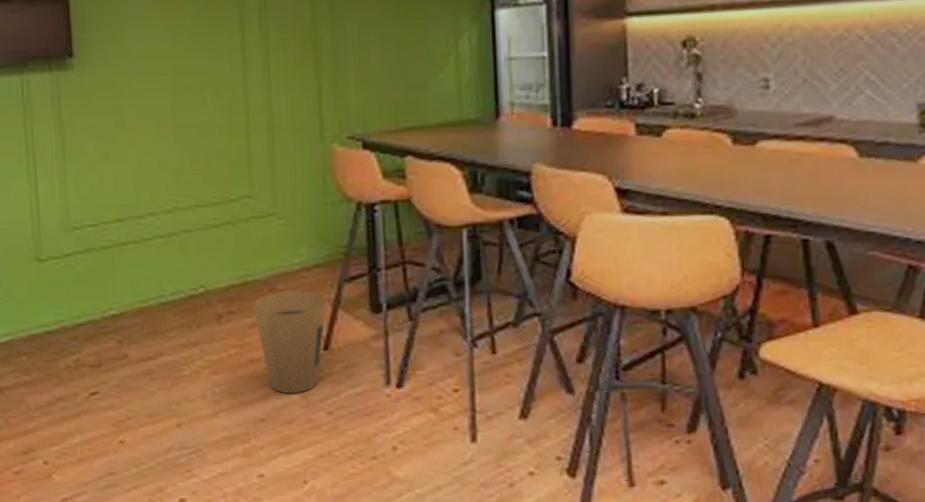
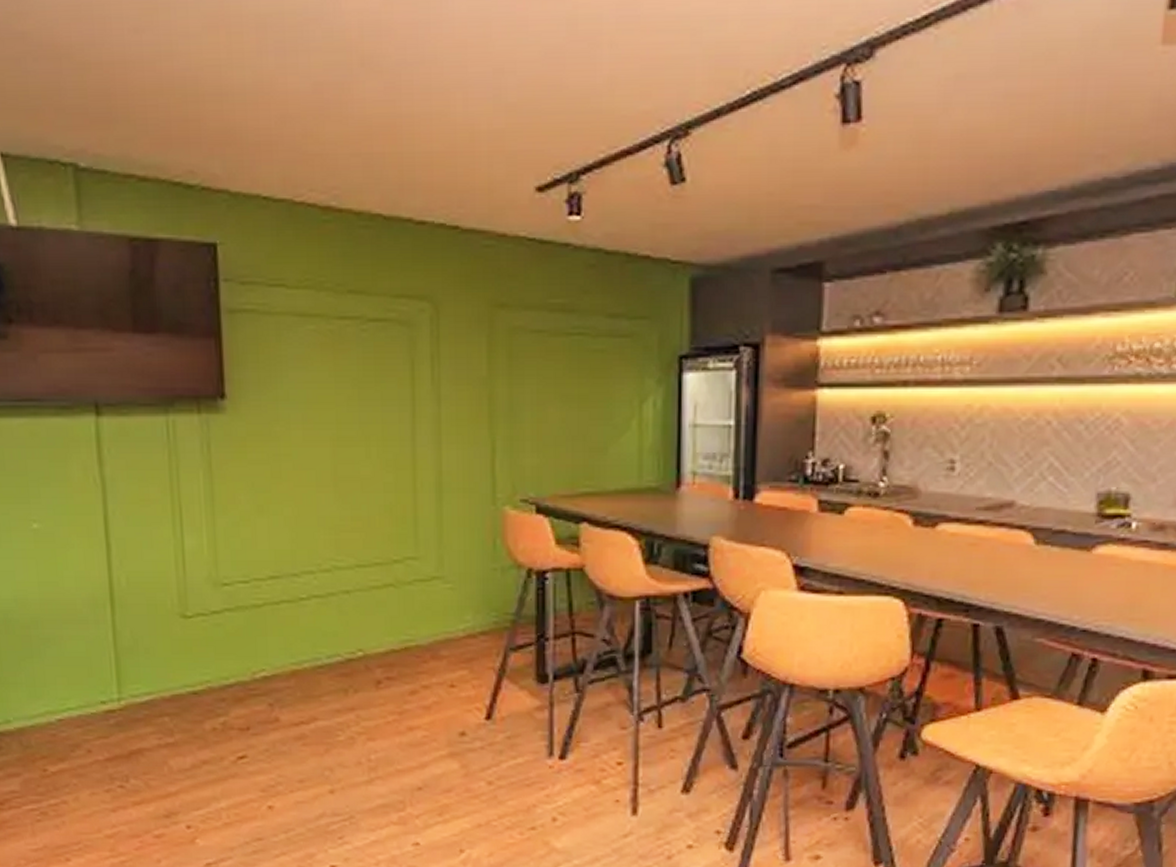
trash can: present [252,290,327,393] -> none [413,657,492,762]

